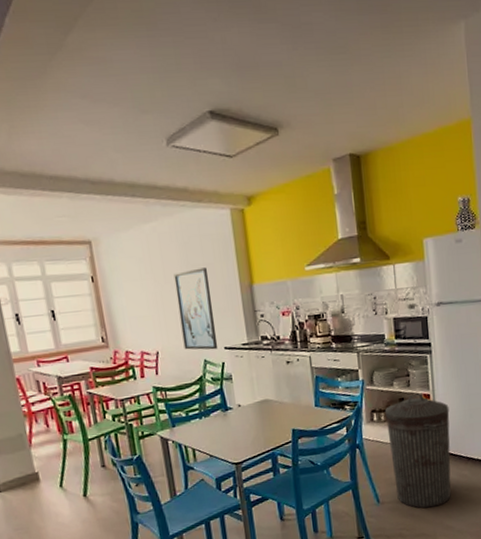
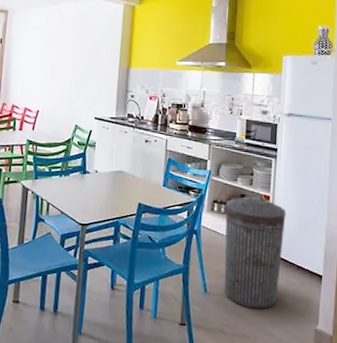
wall art: present [173,267,218,350] -> none [61,47,95,118]

